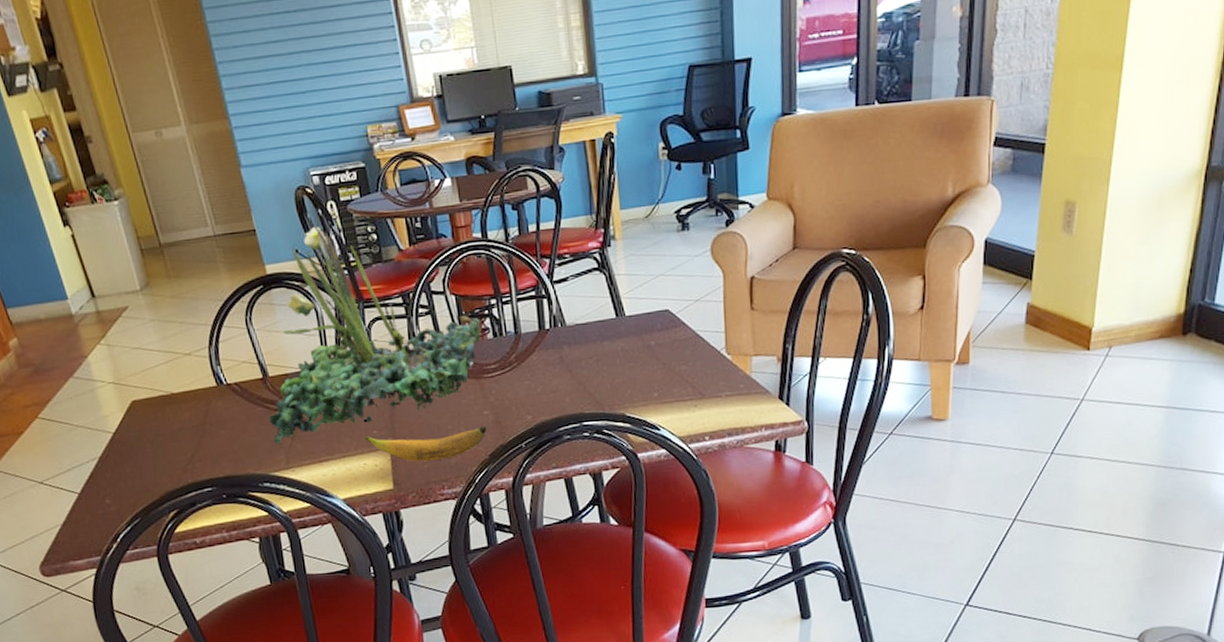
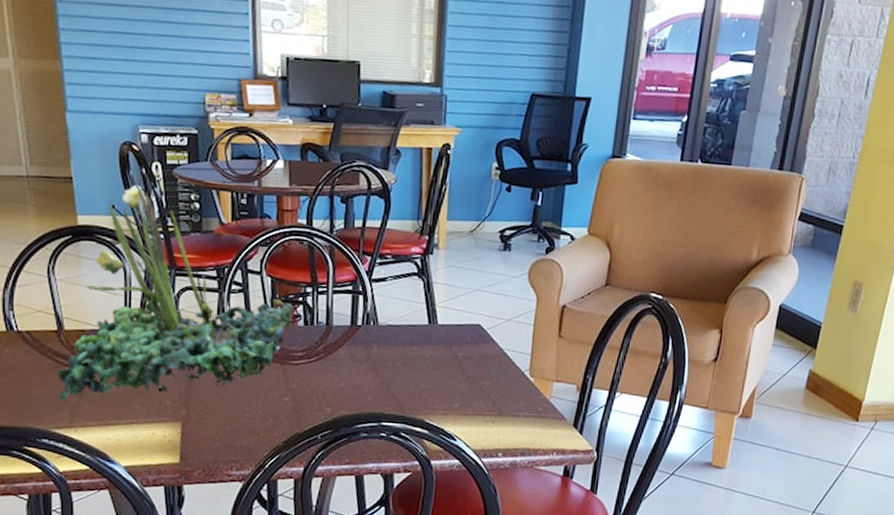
banana: present [365,425,487,462] -> none [157,405,285,440]

